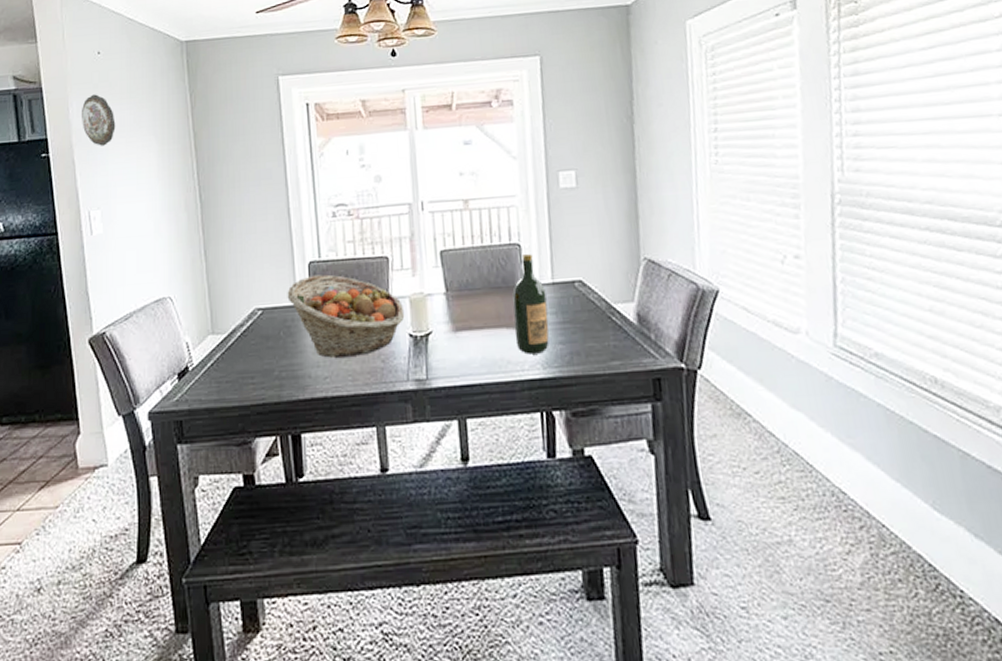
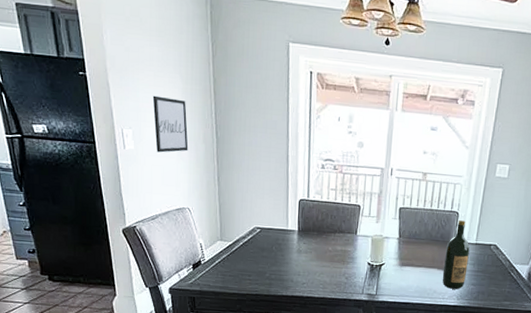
decorative plate: present [82,94,116,146] -> none [115,26,146,75]
wall art: none [124,164,167,233] -> present [152,95,189,153]
fruit basket: present [287,274,405,358] -> none [280,210,367,272]

